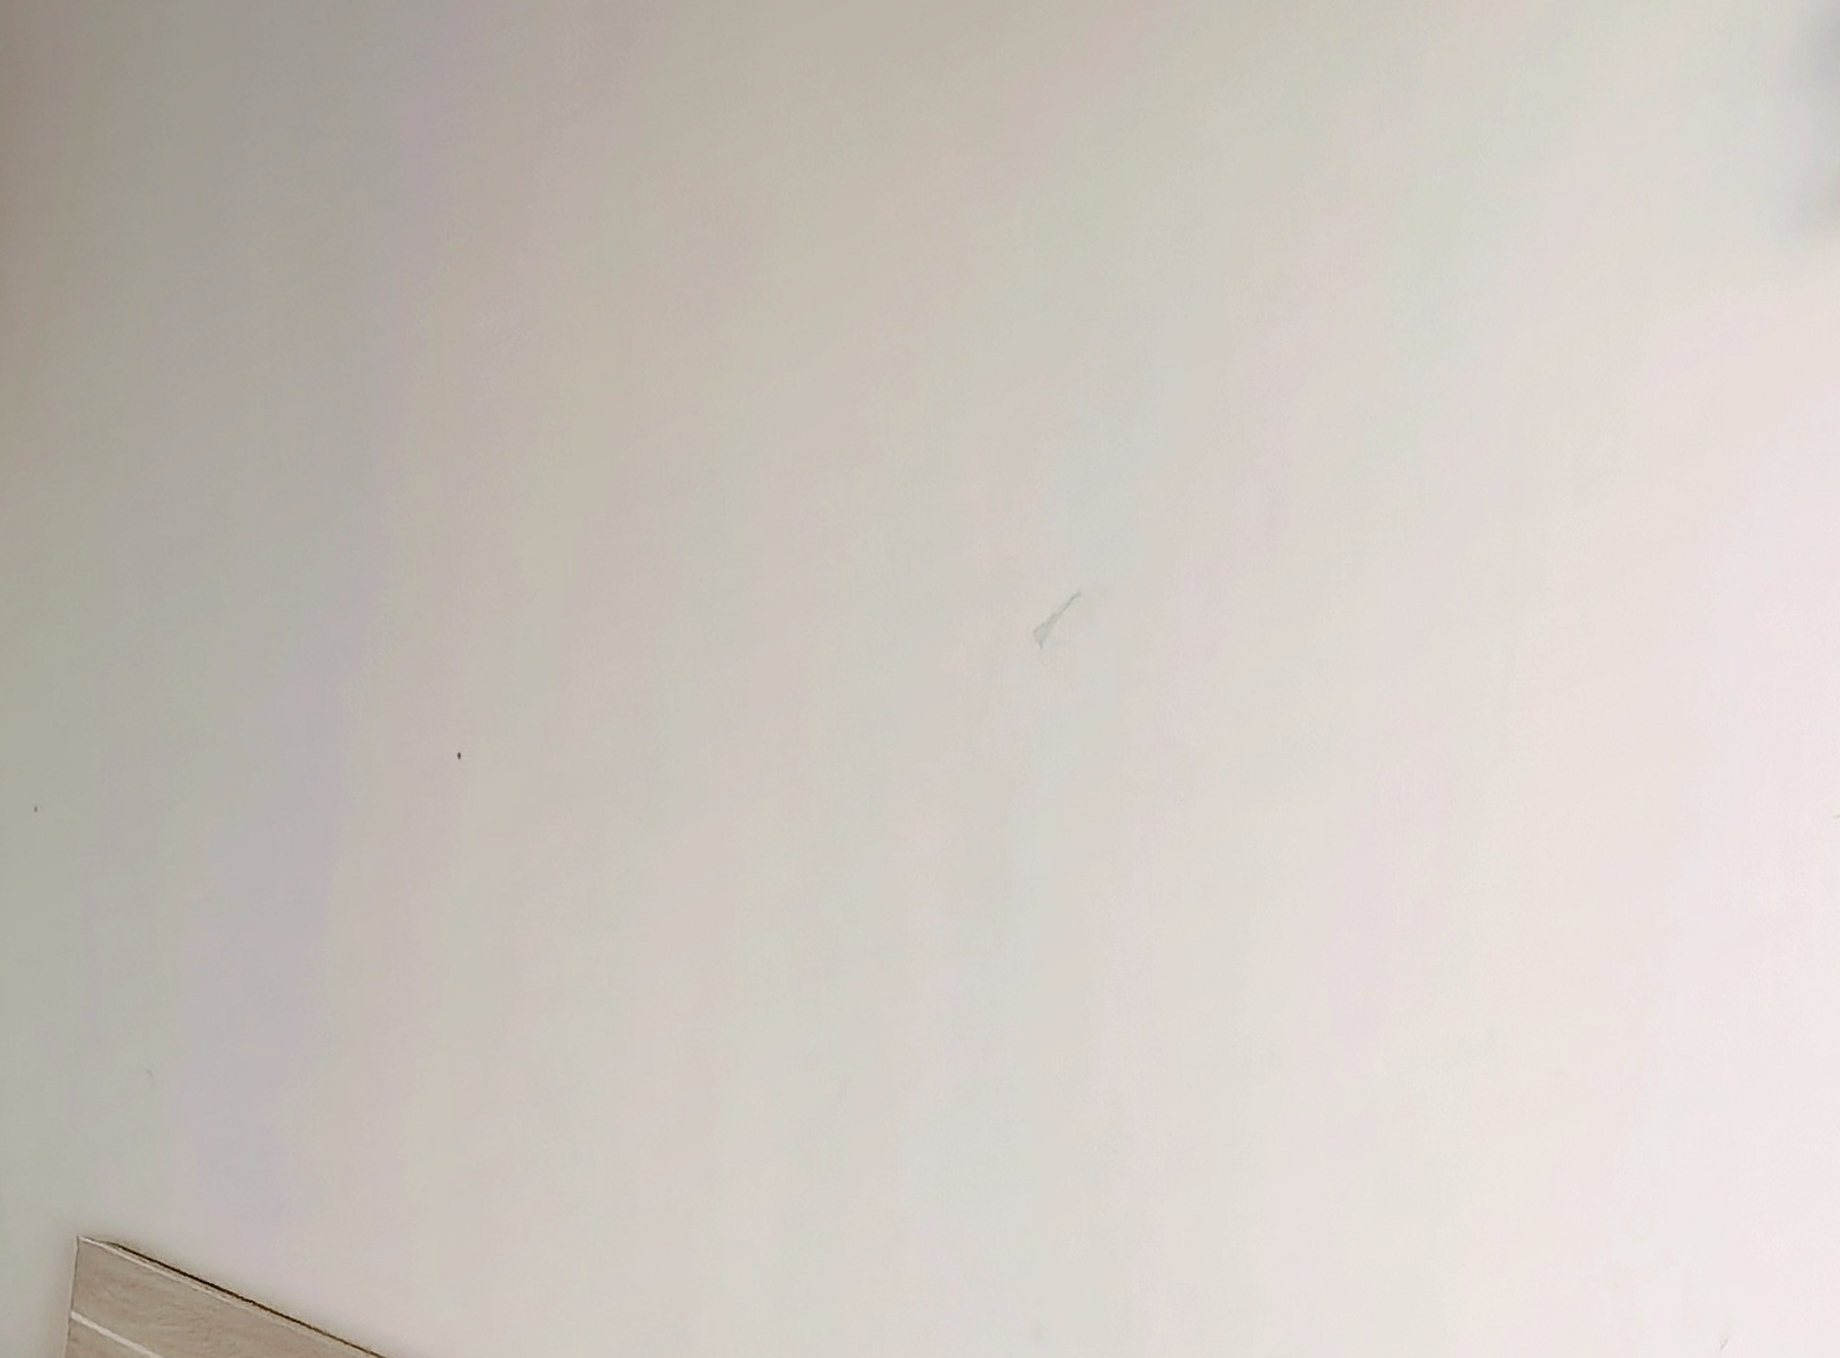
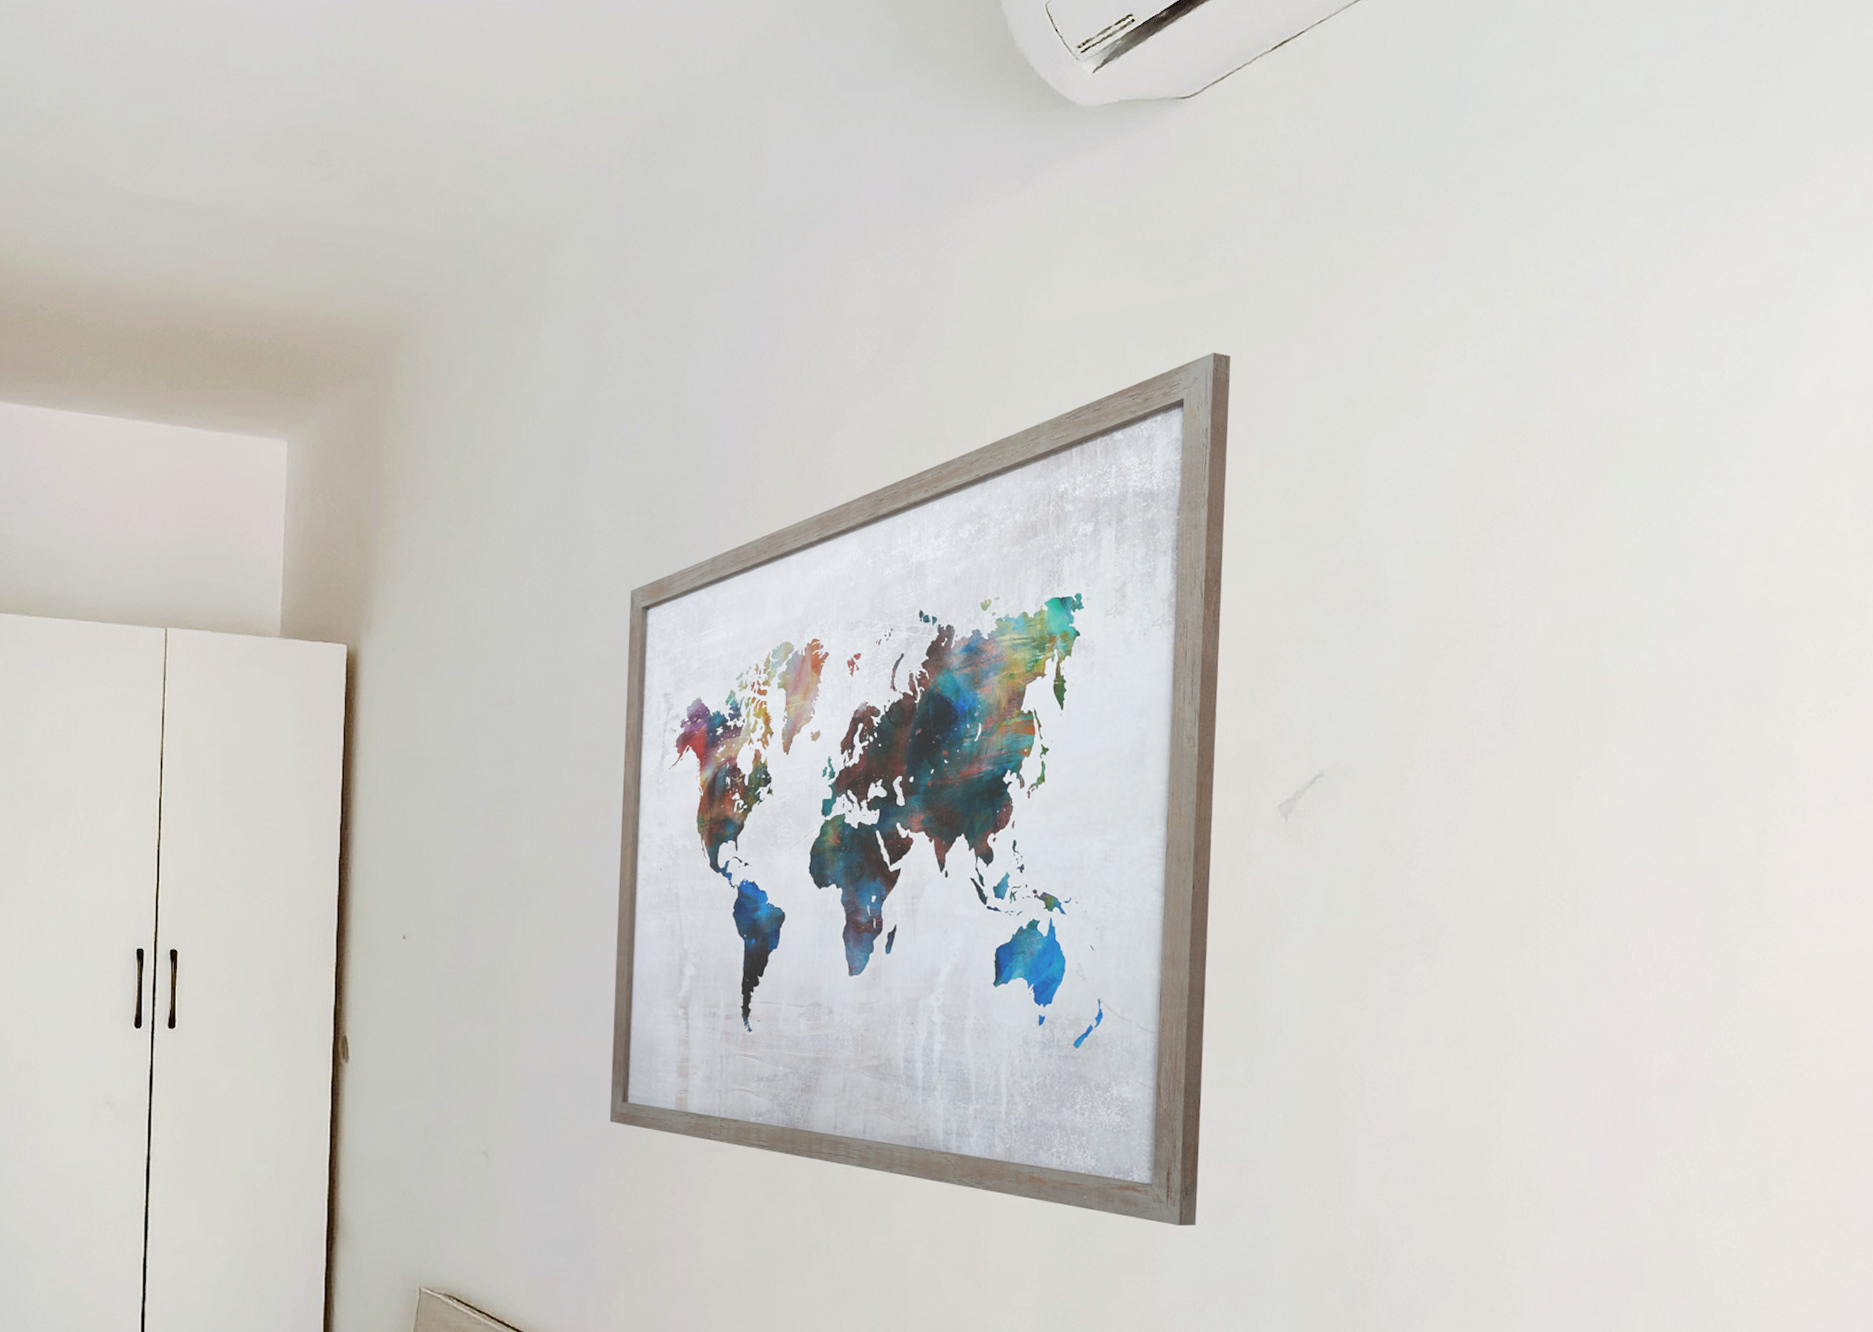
wall art: none [294,74,992,1114] -> present [609,352,1231,1227]

